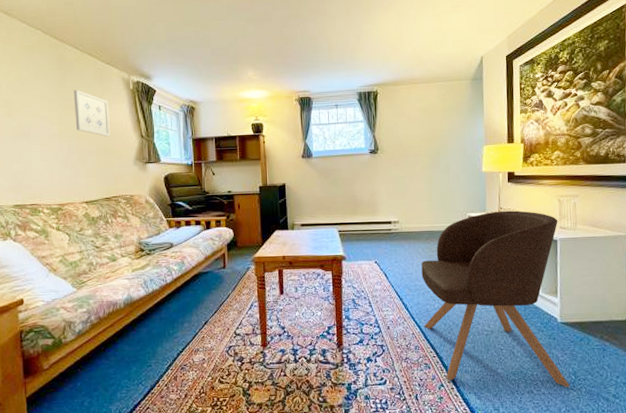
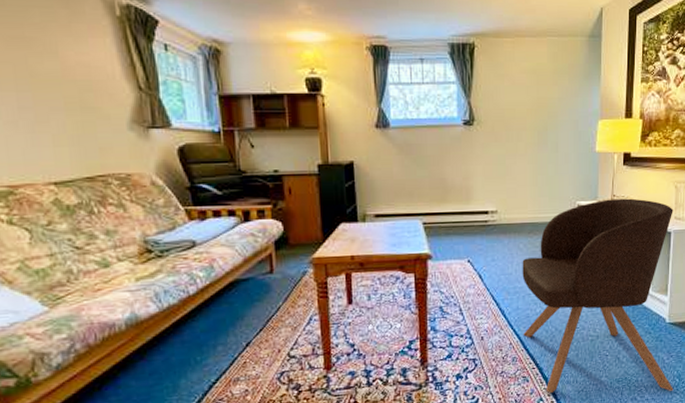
wall art: present [73,89,111,137] -> none [19,9,89,86]

